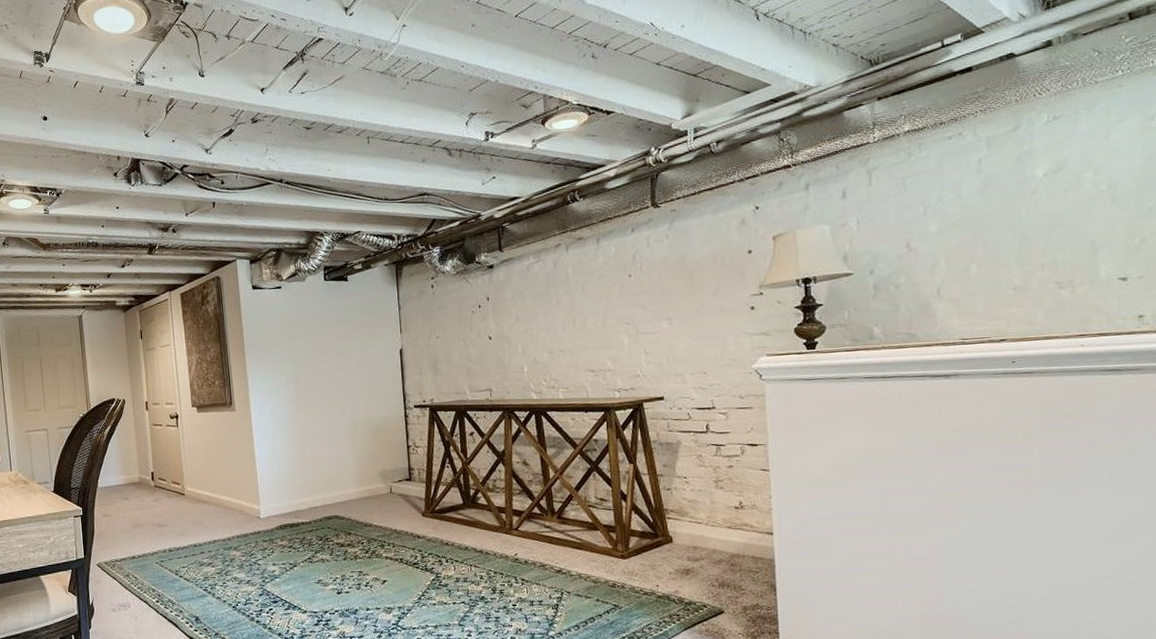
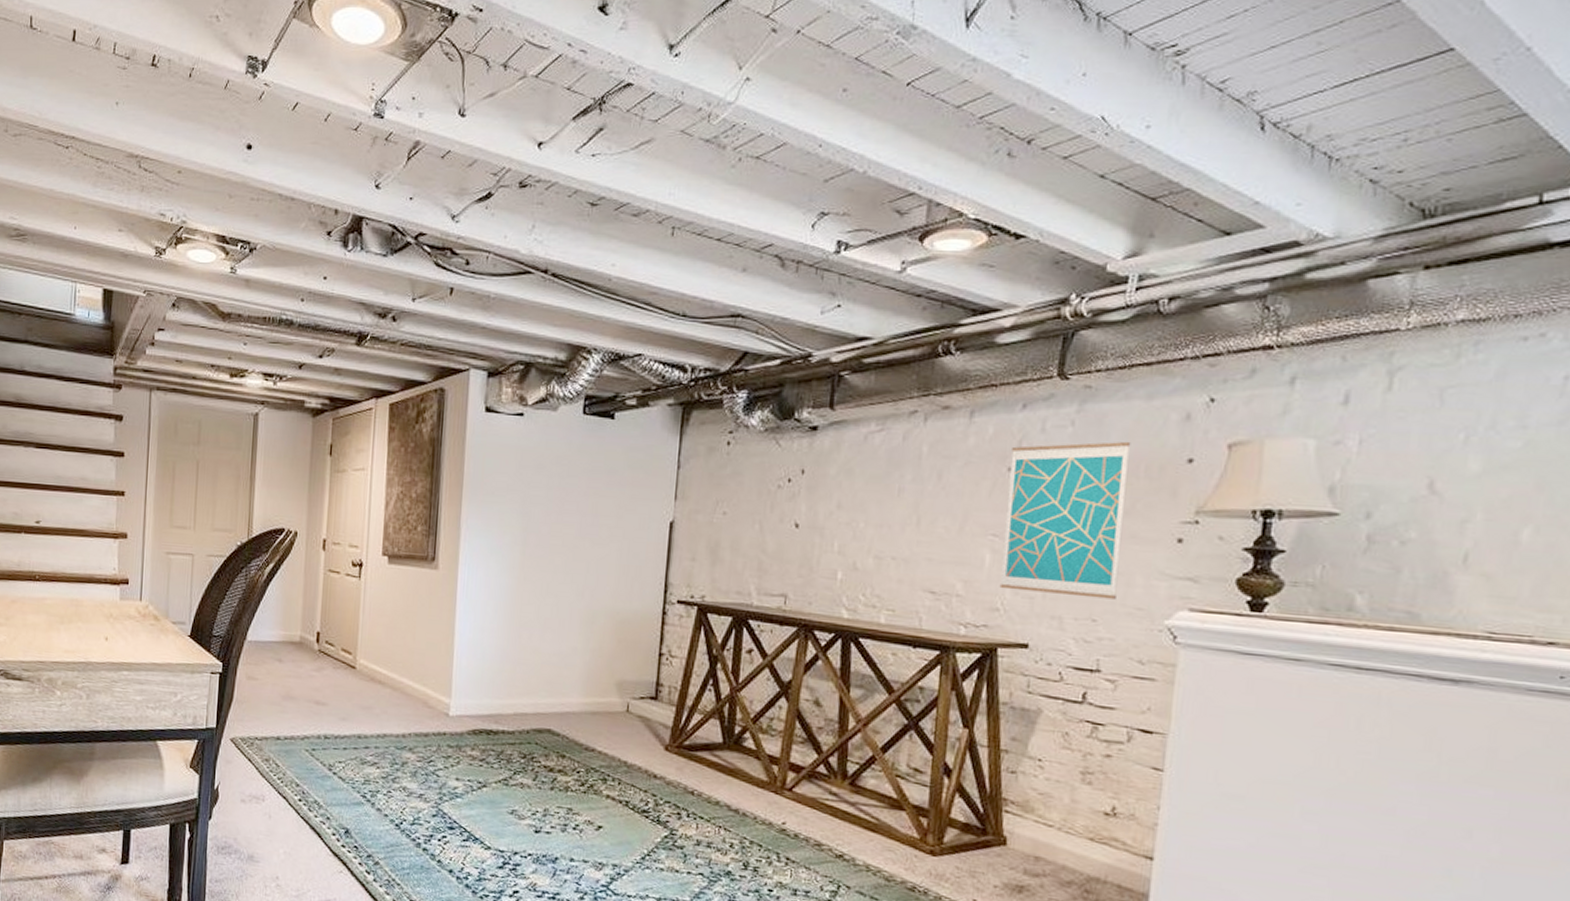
wall art: none [629,244,717,361] -> present [999,441,1131,600]

